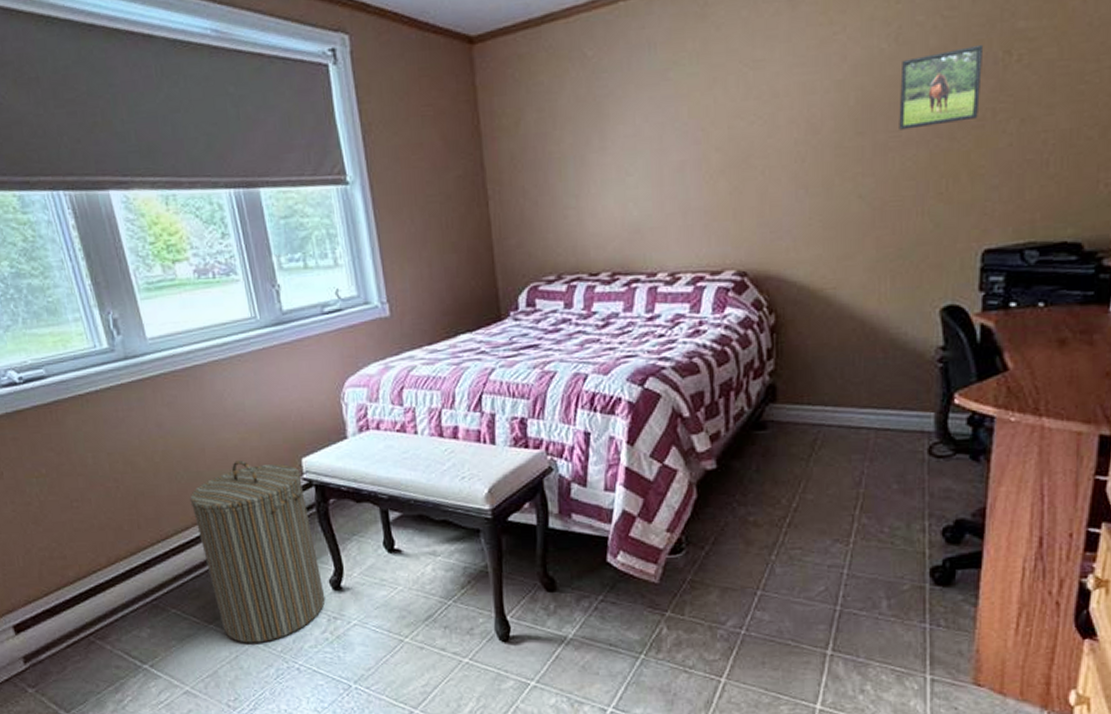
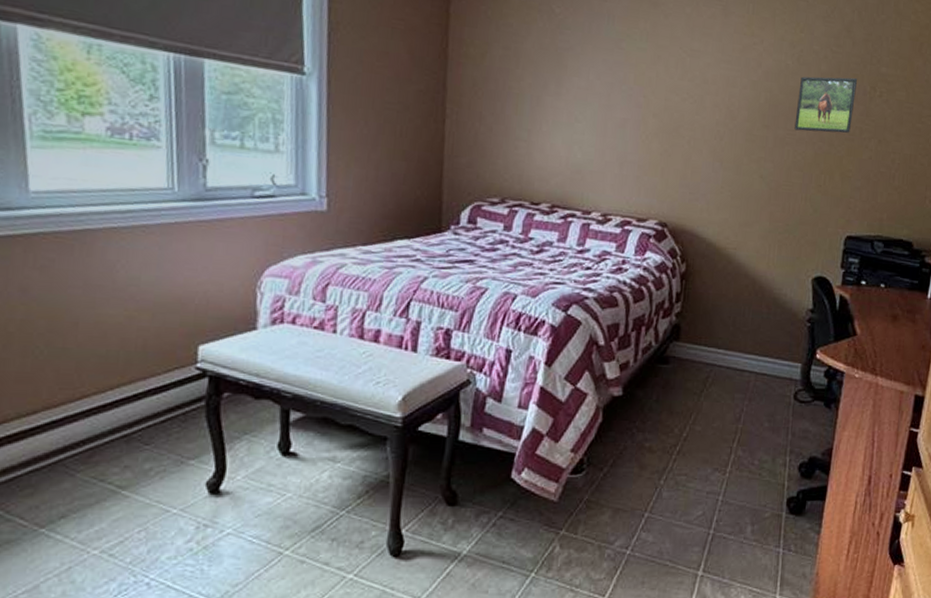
laundry hamper: present [190,460,326,643] -> none [46,340,198,552]

